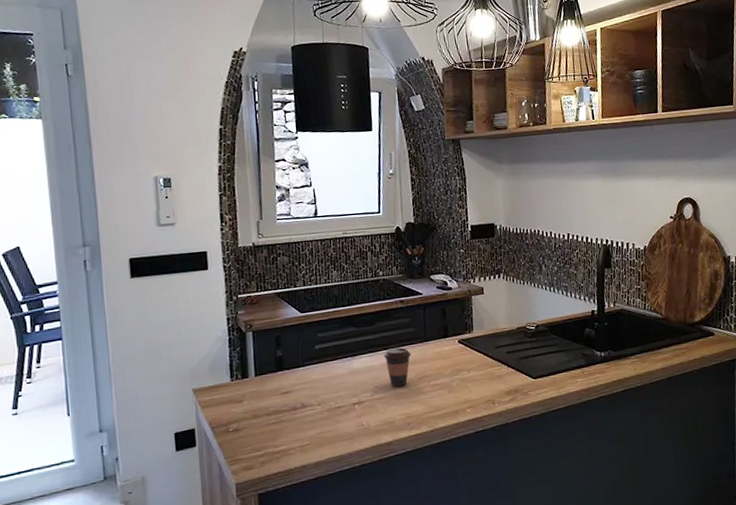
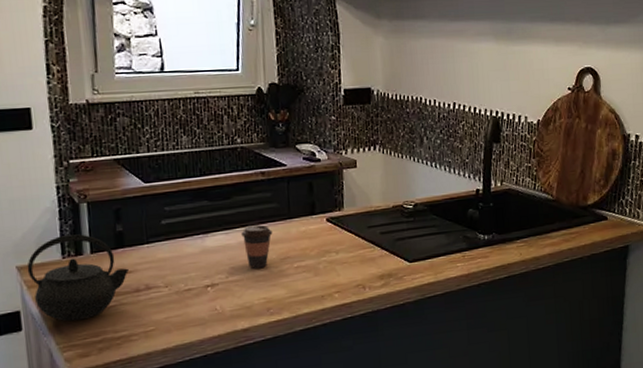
kettle: none [201,359,288,438] -> present [26,234,130,322]

